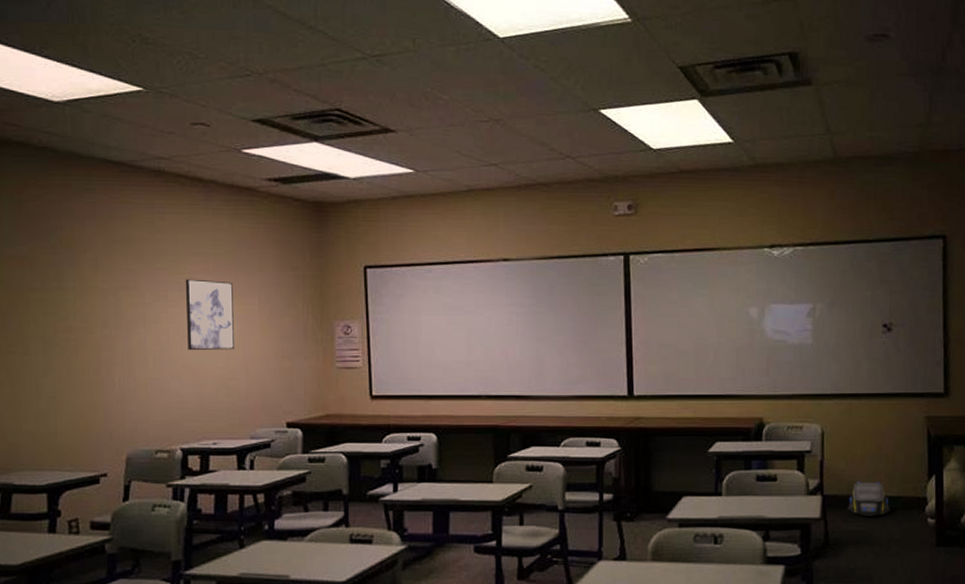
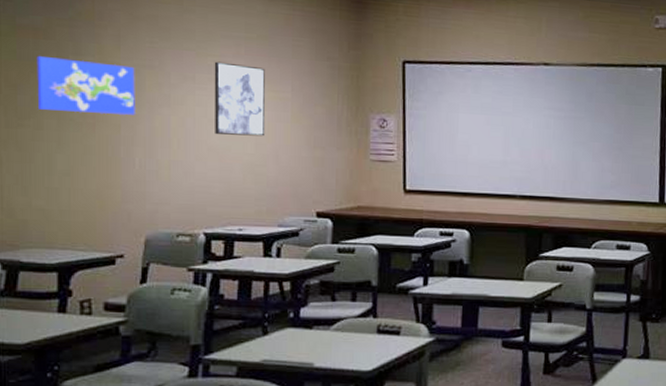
world map: none [23,285,114,336] -> present [36,56,135,115]

